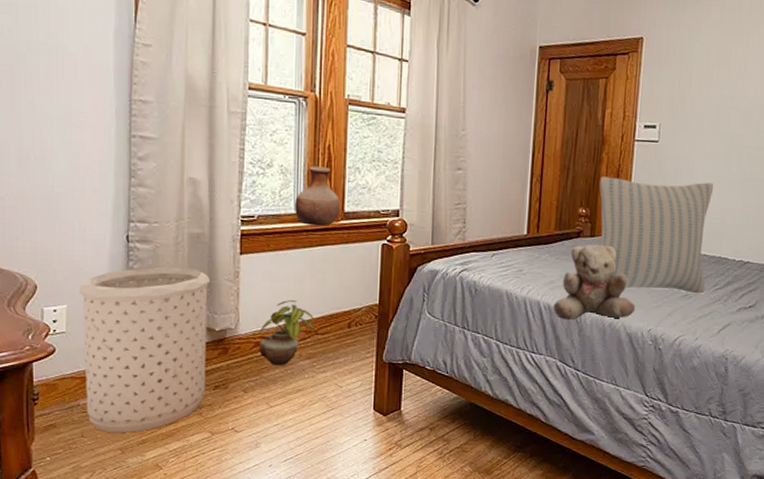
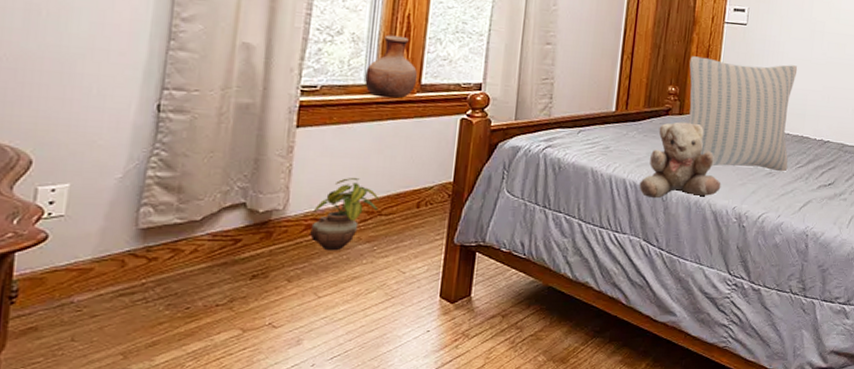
laundry basket: present [78,266,211,433] -> none [82,139,258,334]

